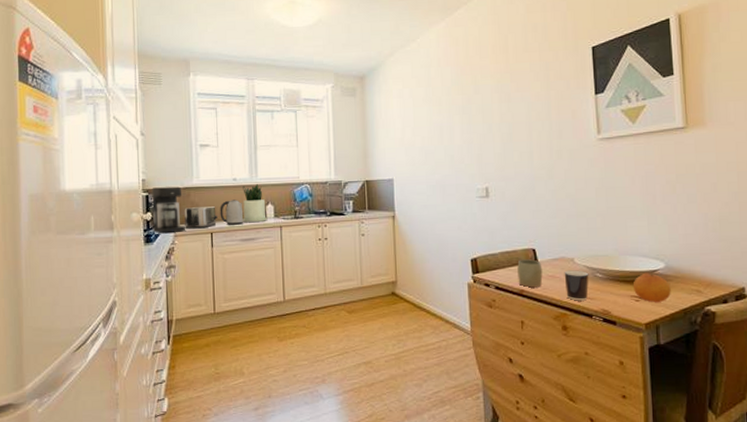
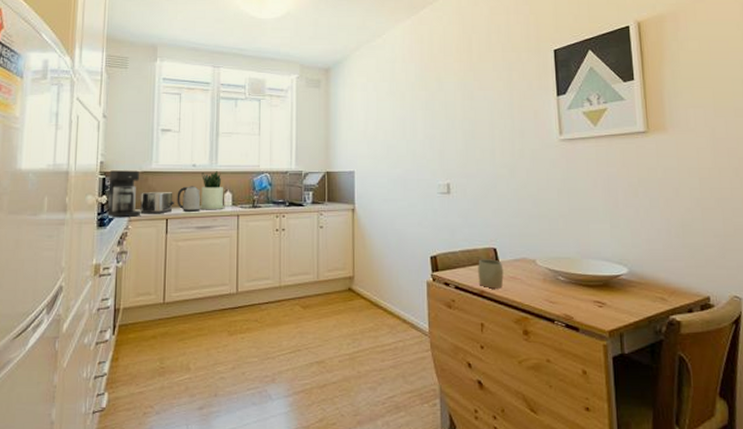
mug: present [564,270,589,301] -> none [525,272,551,304]
fruit: present [633,272,671,302] -> none [595,277,635,309]

